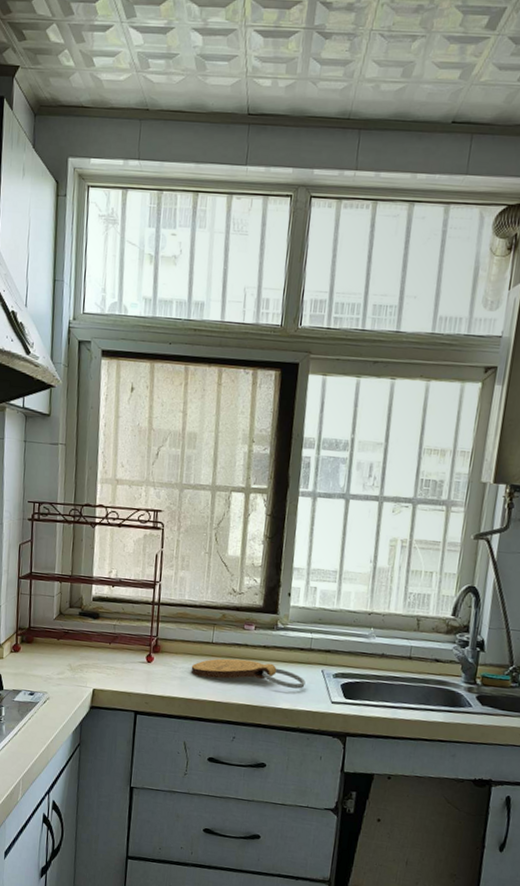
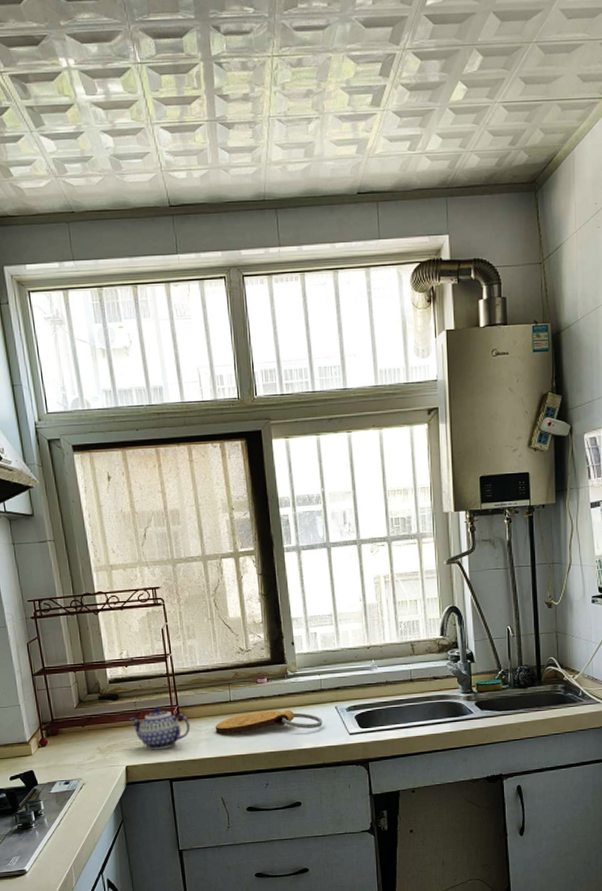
teapot: none [106,633,167,679] -> present [129,706,191,750]

